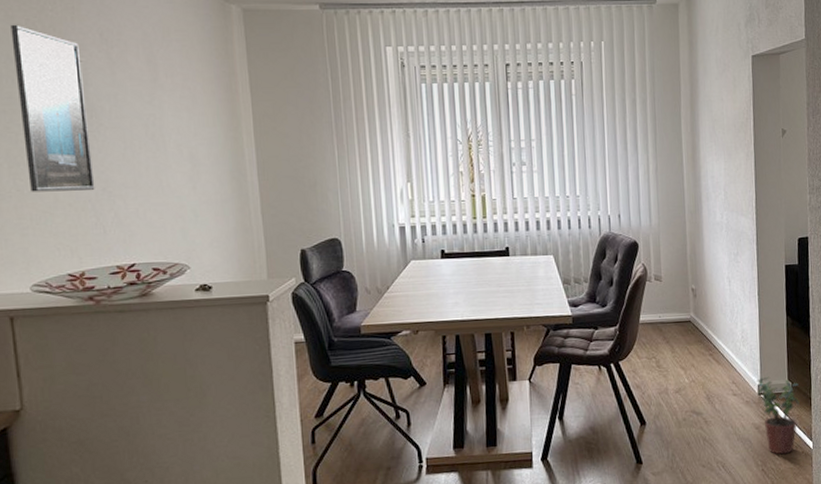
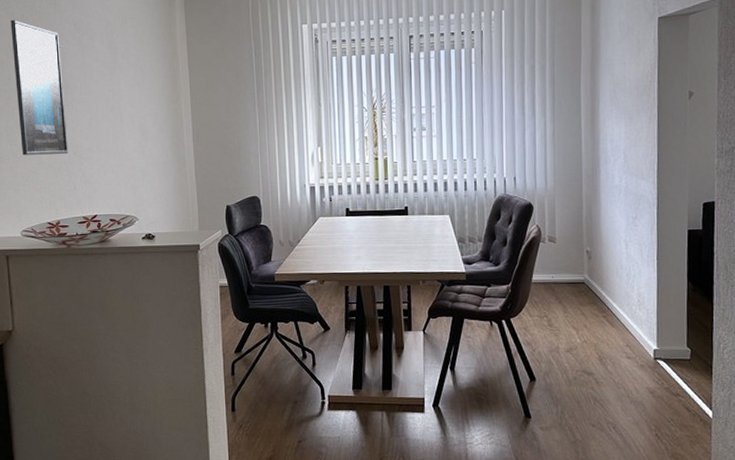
potted plant: present [756,376,800,455] -> none [652,341,699,421]

